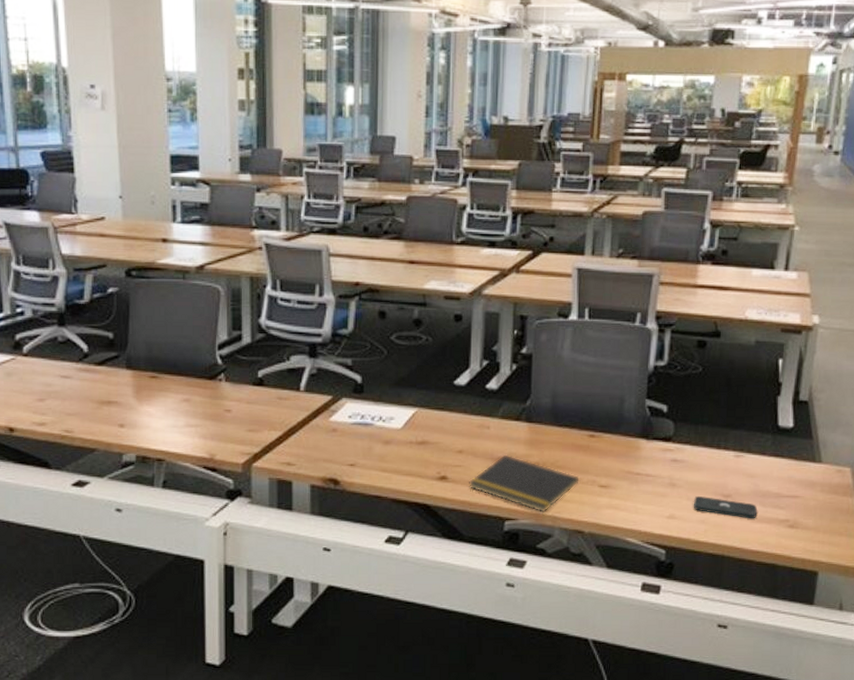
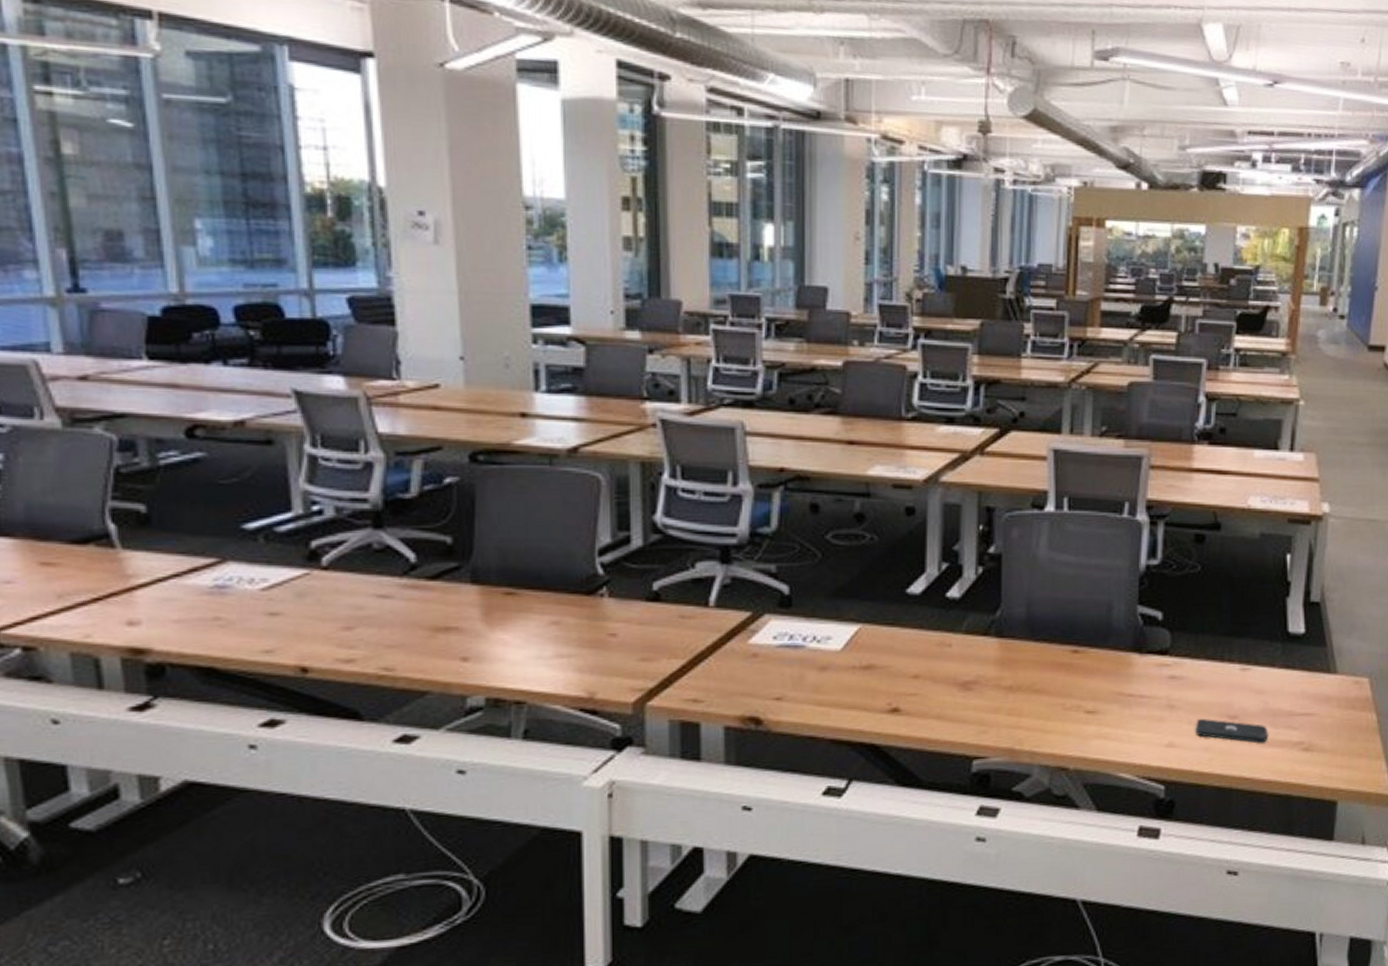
notepad: present [469,454,580,512] -> none [927,678,1062,747]

